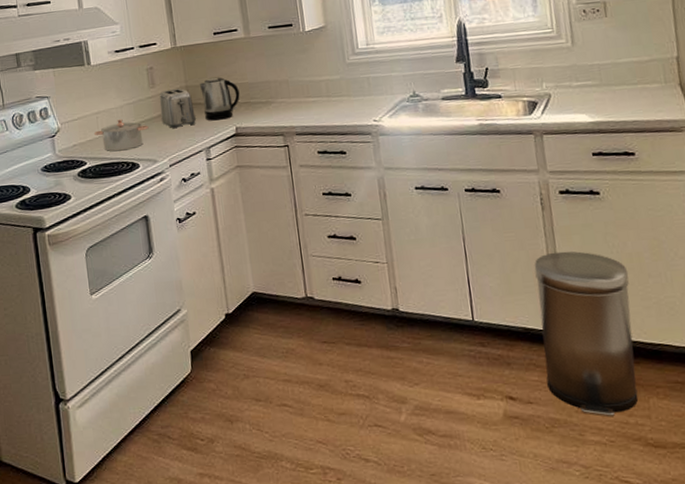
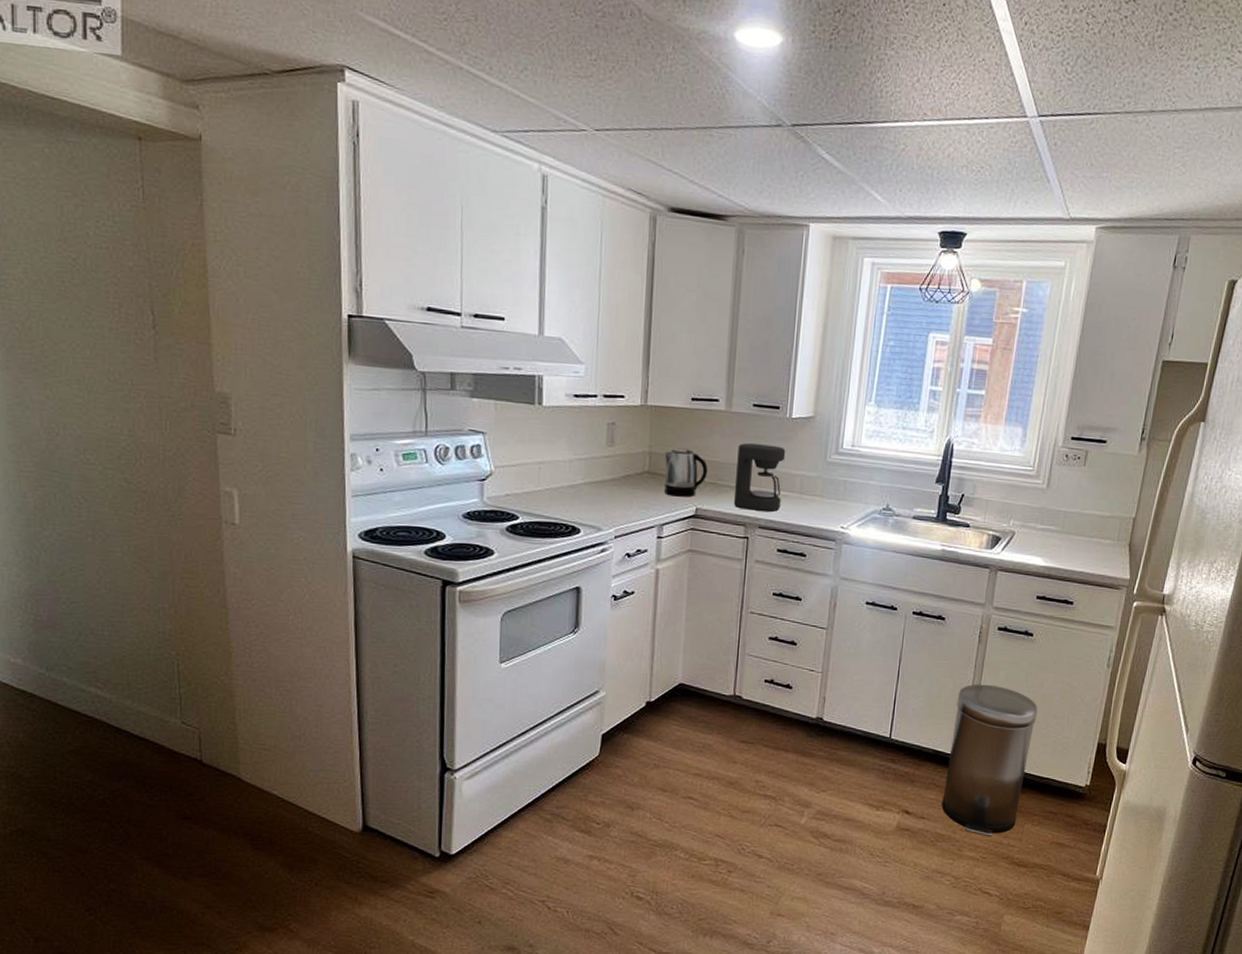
cooking pot: present [94,119,149,152] -> none [533,475,599,512]
toaster: present [159,89,196,129] -> none [614,452,654,498]
coffee maker: none [262,58,312,121] -> present [734,443,786,512]

